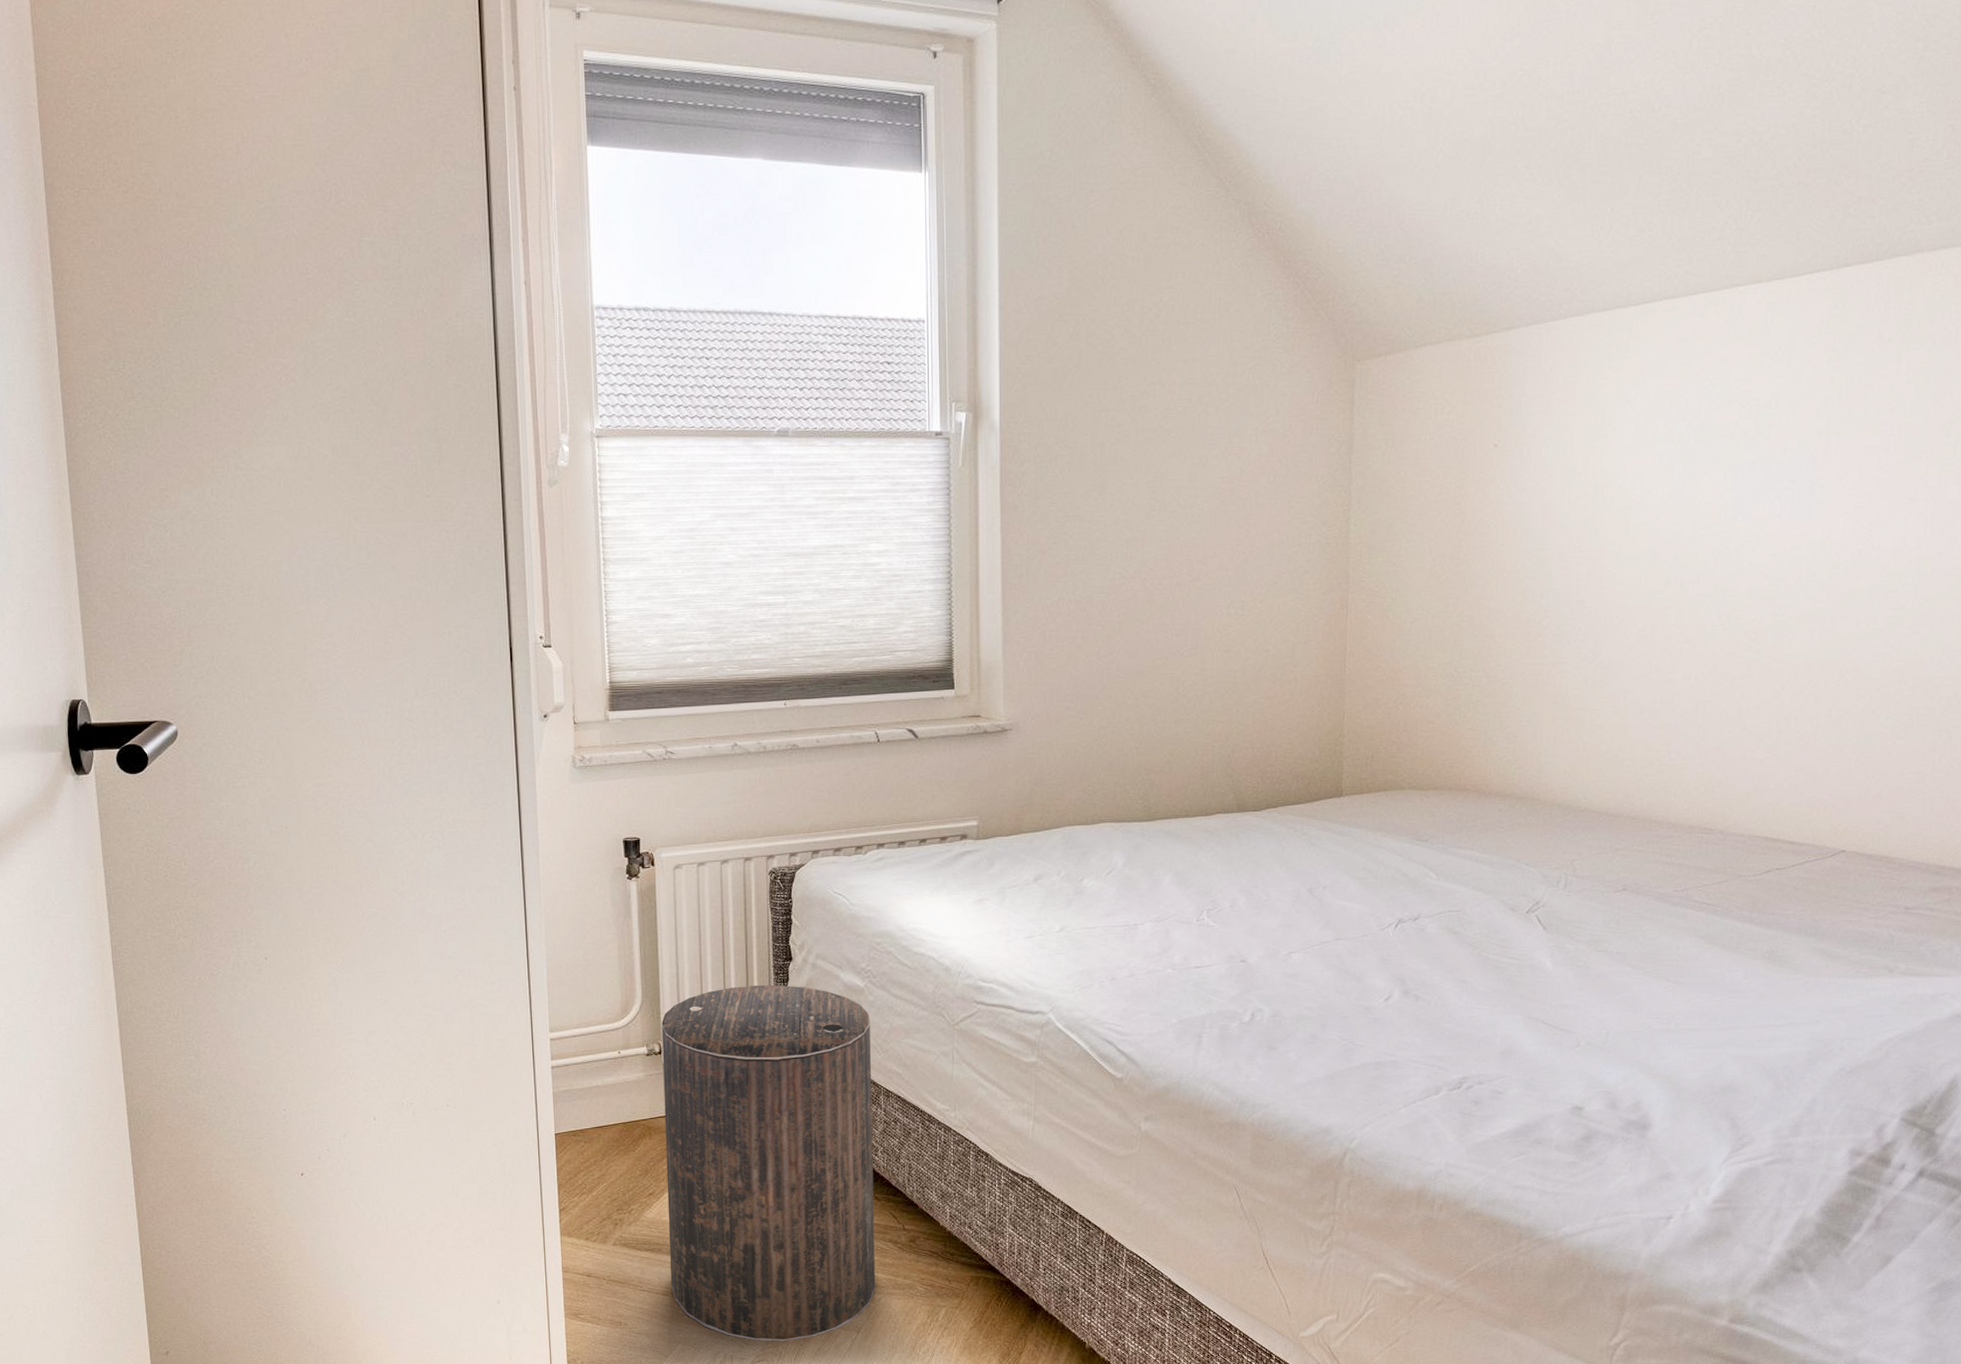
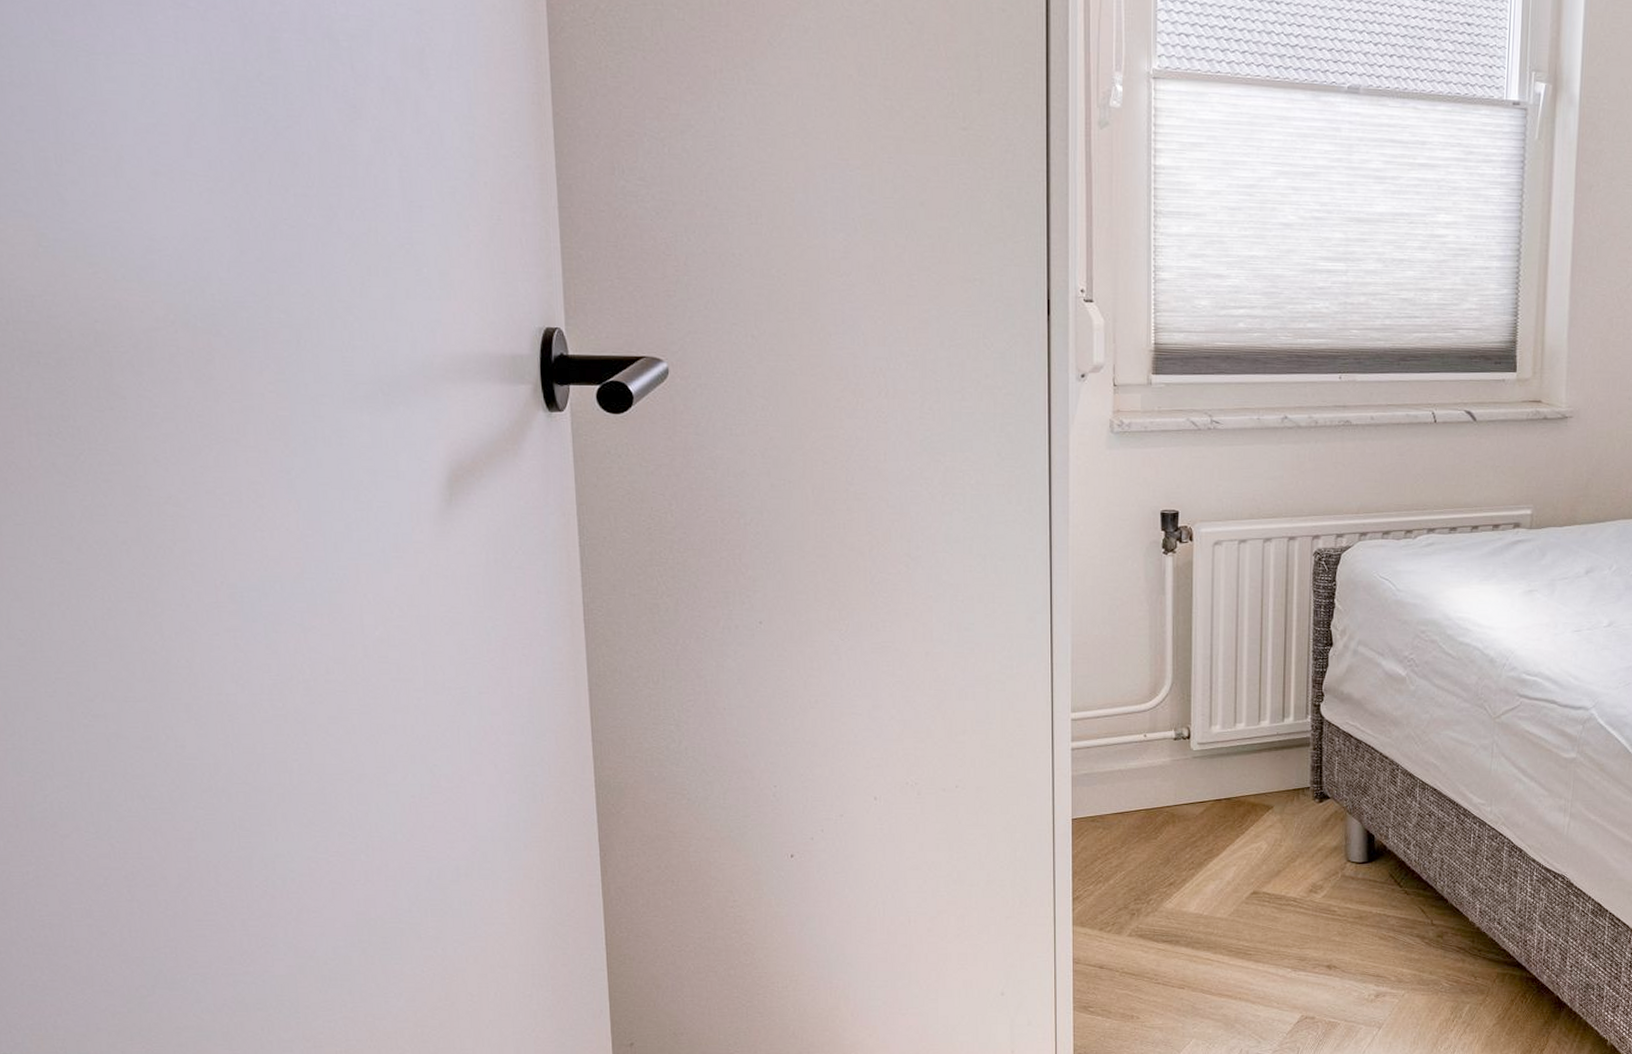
stool: present [661,984,875,1342] -> none [1188,670,1410,1037]

